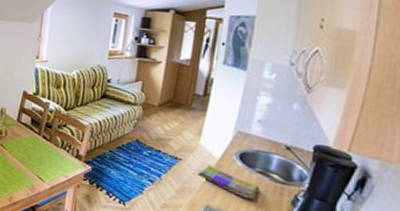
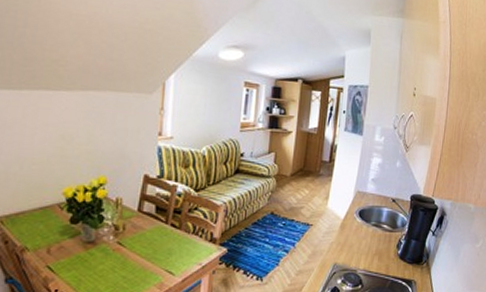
dish towel: present [196,164,260,200] -> none [325,225,374,251]

